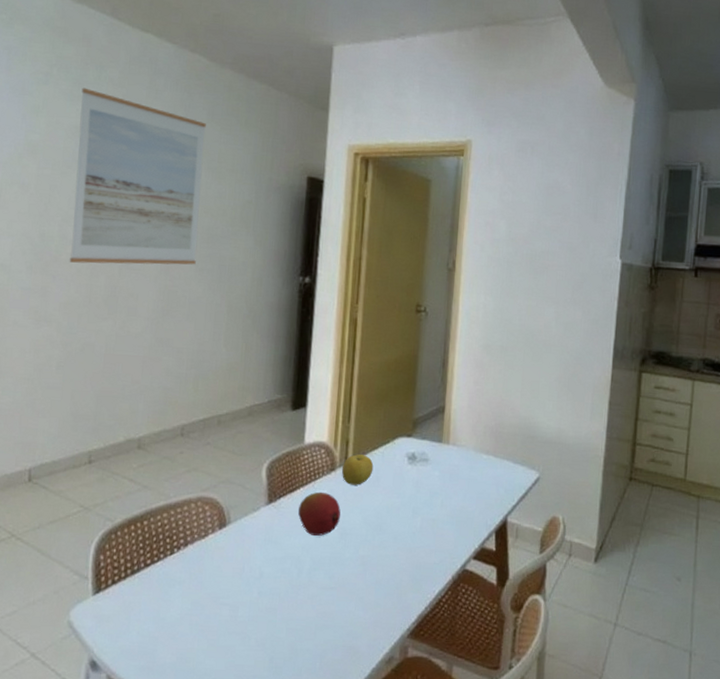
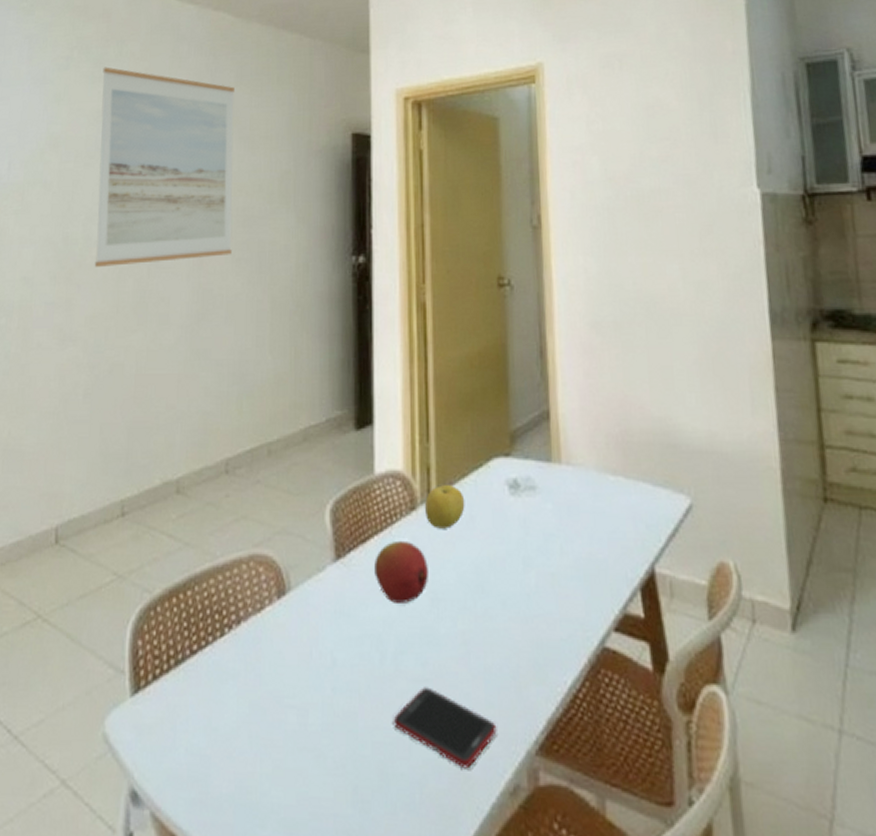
cell phone: none [304,592,381,646] -> present [393,687,497,769]

